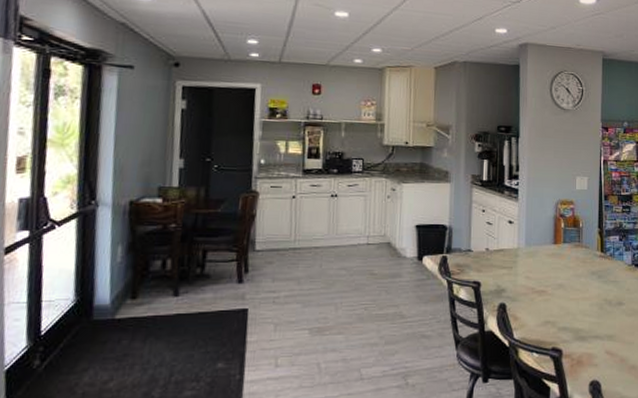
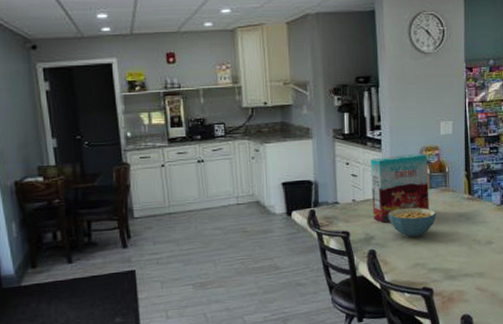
cereal box: none [505,206,563,275] -> present [370,153,429,223]
cereal bowl: none [521,261,569,292] -> present [388,207,437,237]

